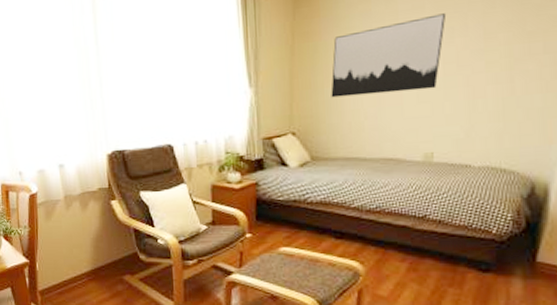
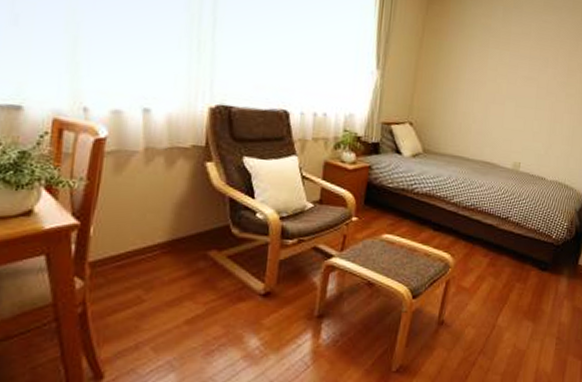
wall art: present [331,13,447,98] -> none [448,41,545,108]

